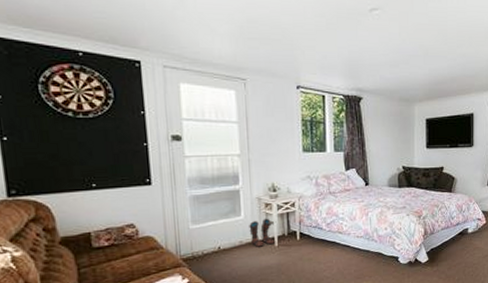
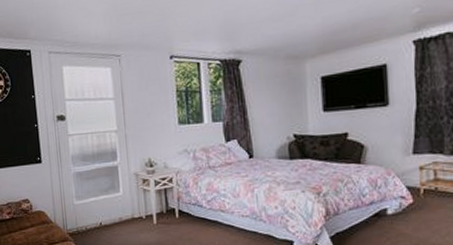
boots: present [249,218,277,247] -> none [128,194,154,224]

